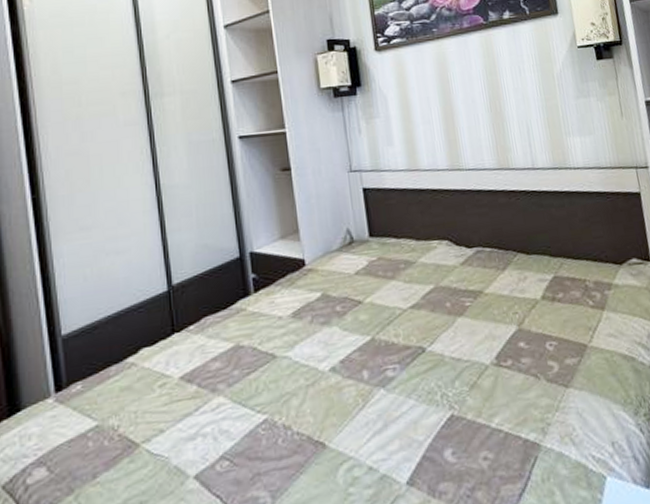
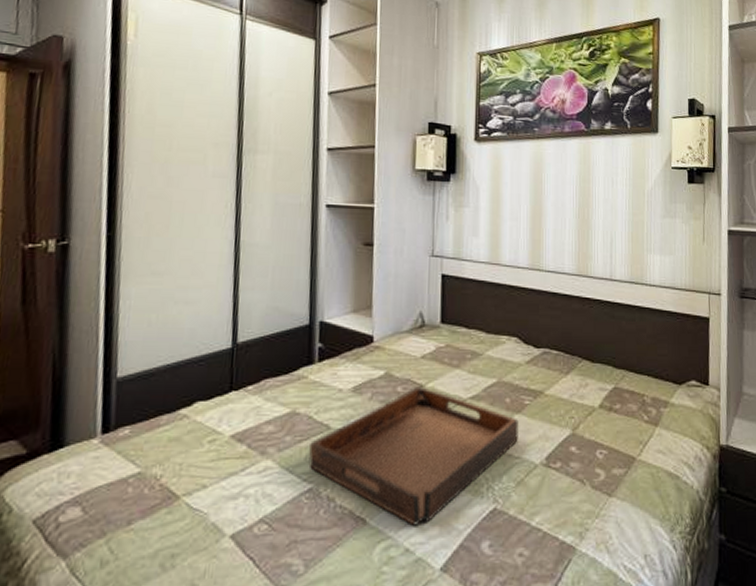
serving tray: none [258,303,465,443] -> present [308,387,519,526]

